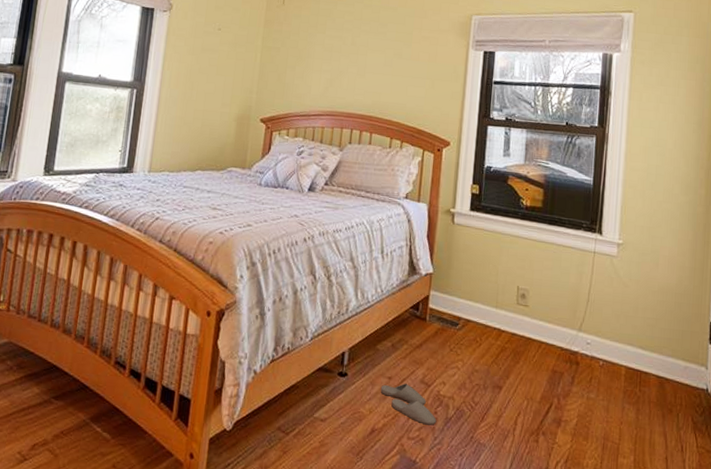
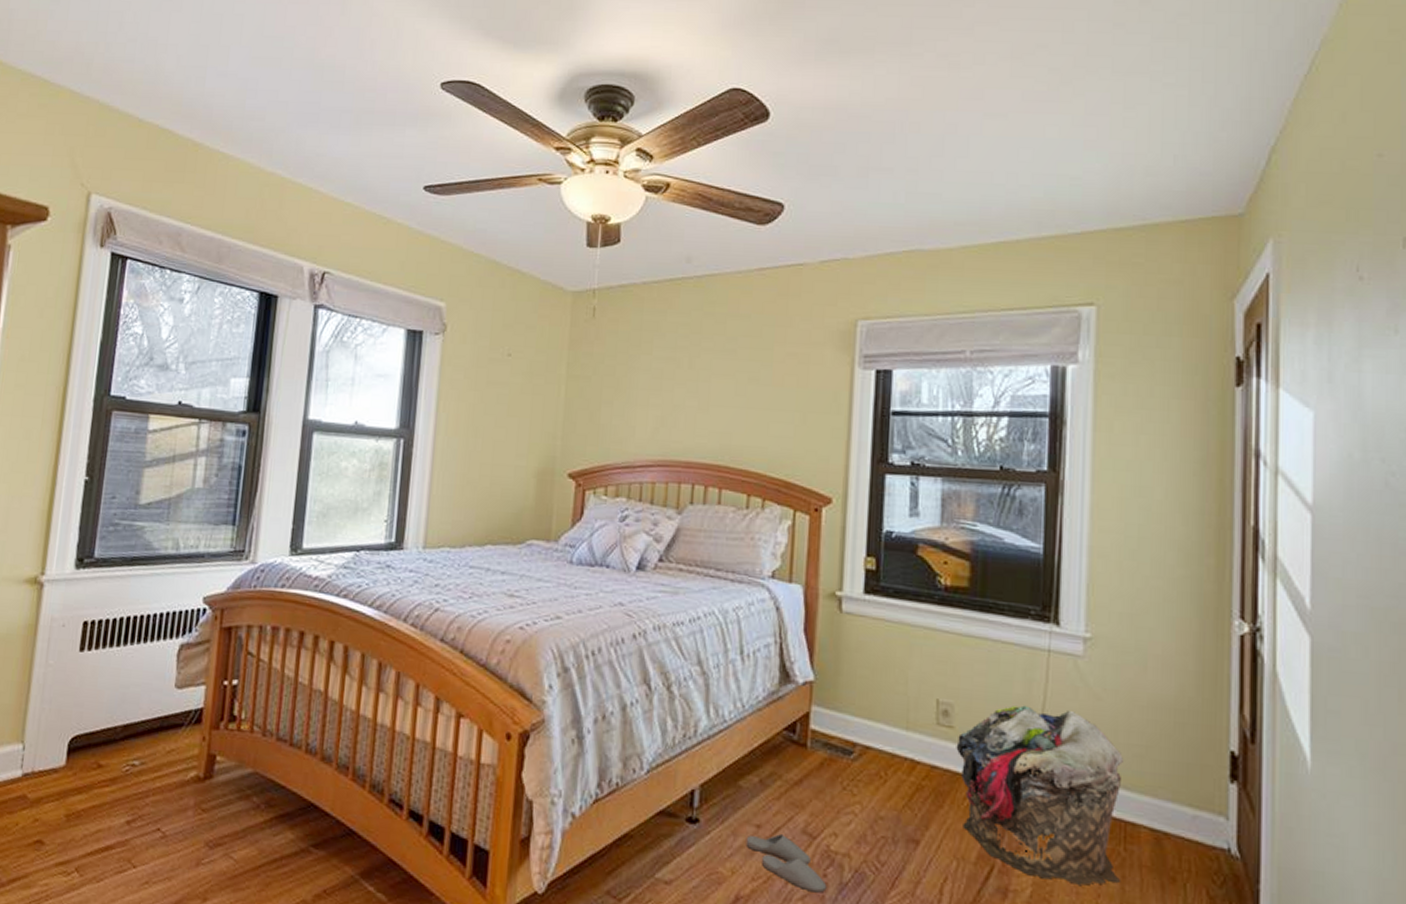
laundry basket: none [529,290,641,416] -> present [956,705,1123,886]

